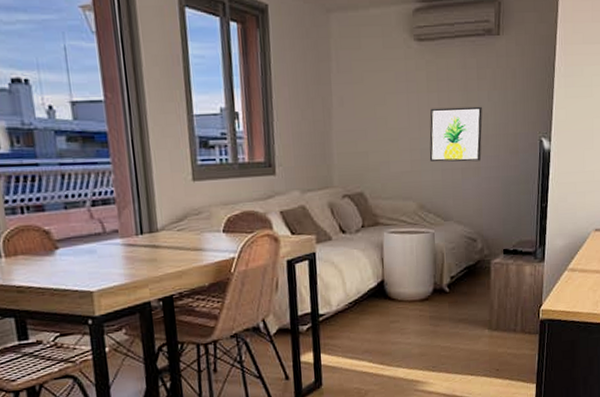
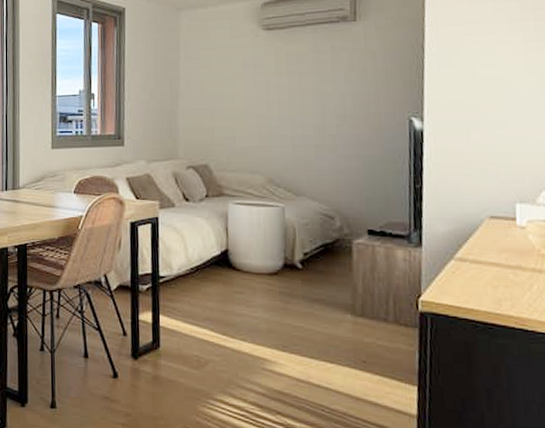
wall art: present [429,106,483,162] -> none [278,87,339,140]

